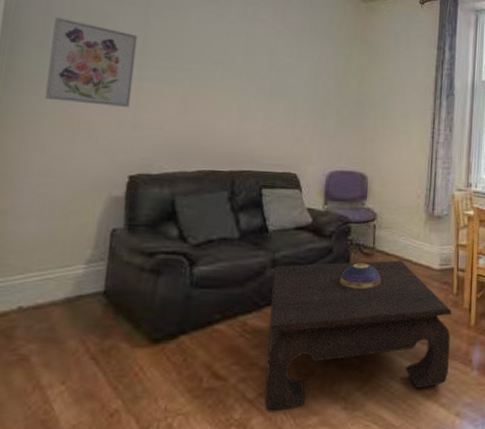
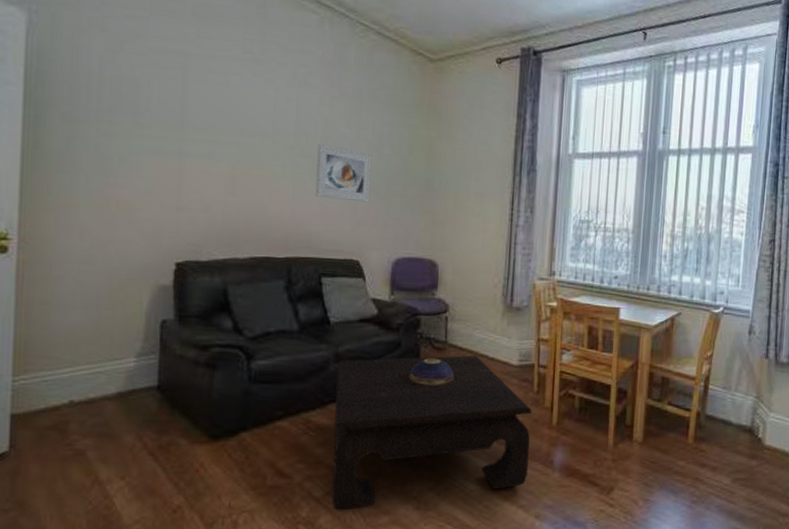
wall art: present [45,16,138,107] -> none [78,83,175,187]
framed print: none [259,70,311,122] -> present [315,143,372,203]

